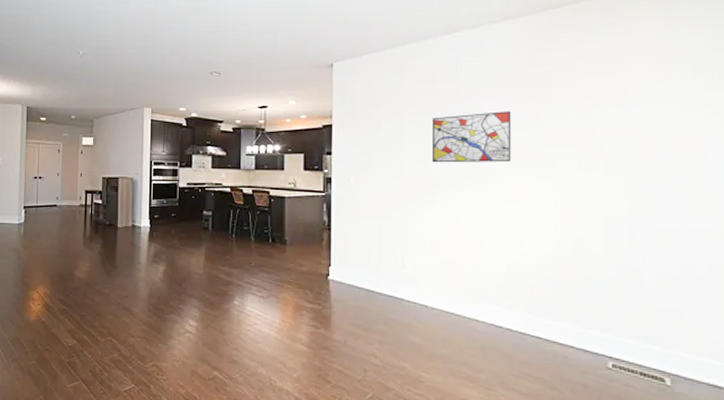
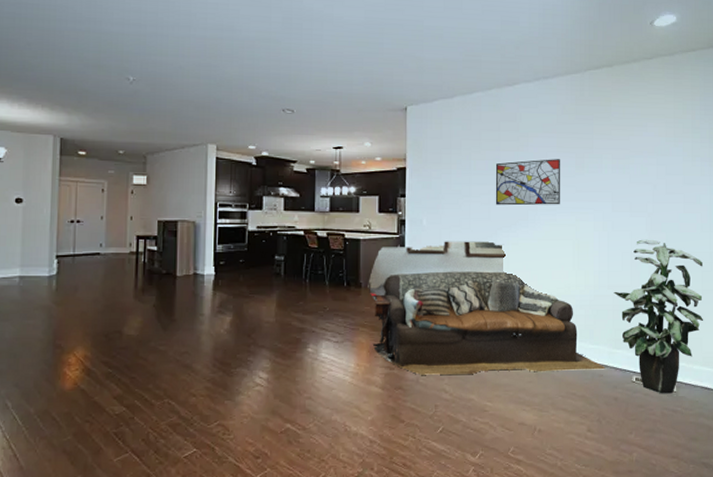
sofa: none [293,200,571,351] -> present [368,241,605,375]
indoor plant: none [581,202,712,388] -> present [613,239,704,394]

